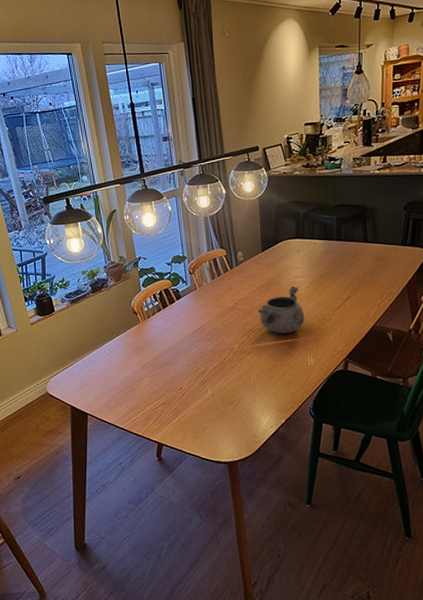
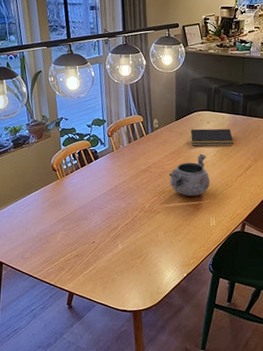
notepad: none [279,256,329,278] -> present [190,128,234,147]

